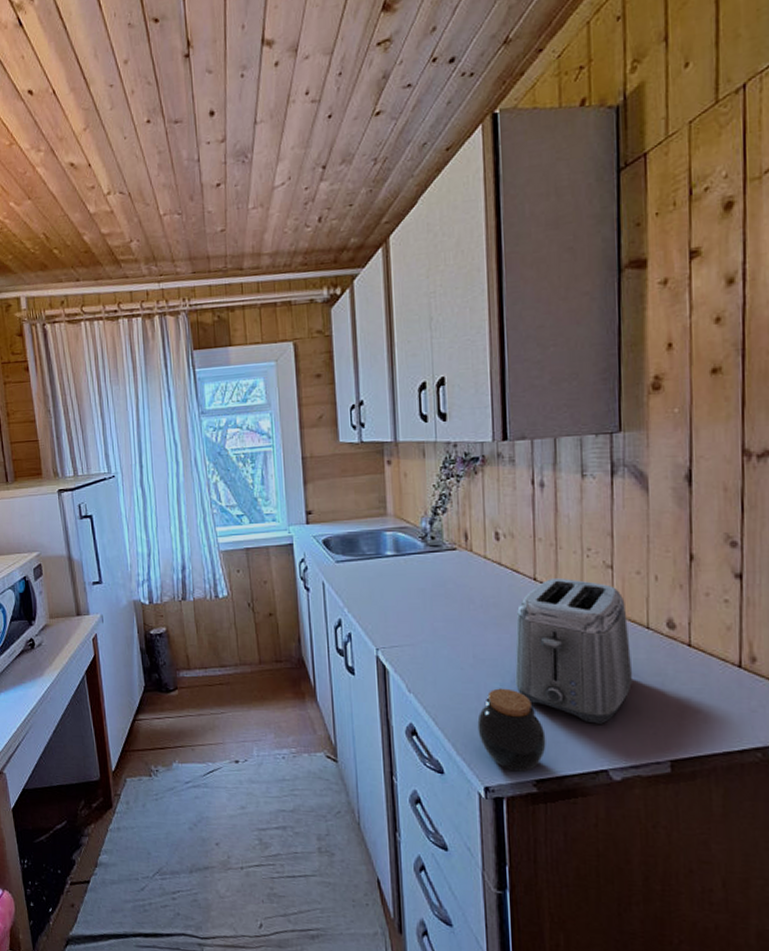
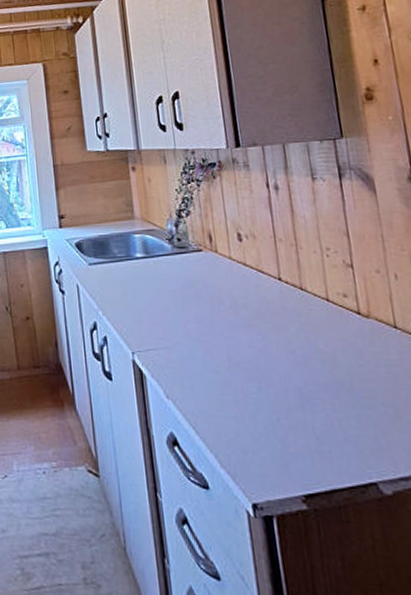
jar: present [477,688,546,772] -> none [238,393,311,486]
toaster: present [515,578,632,724] -> none [265,278,389,431]

